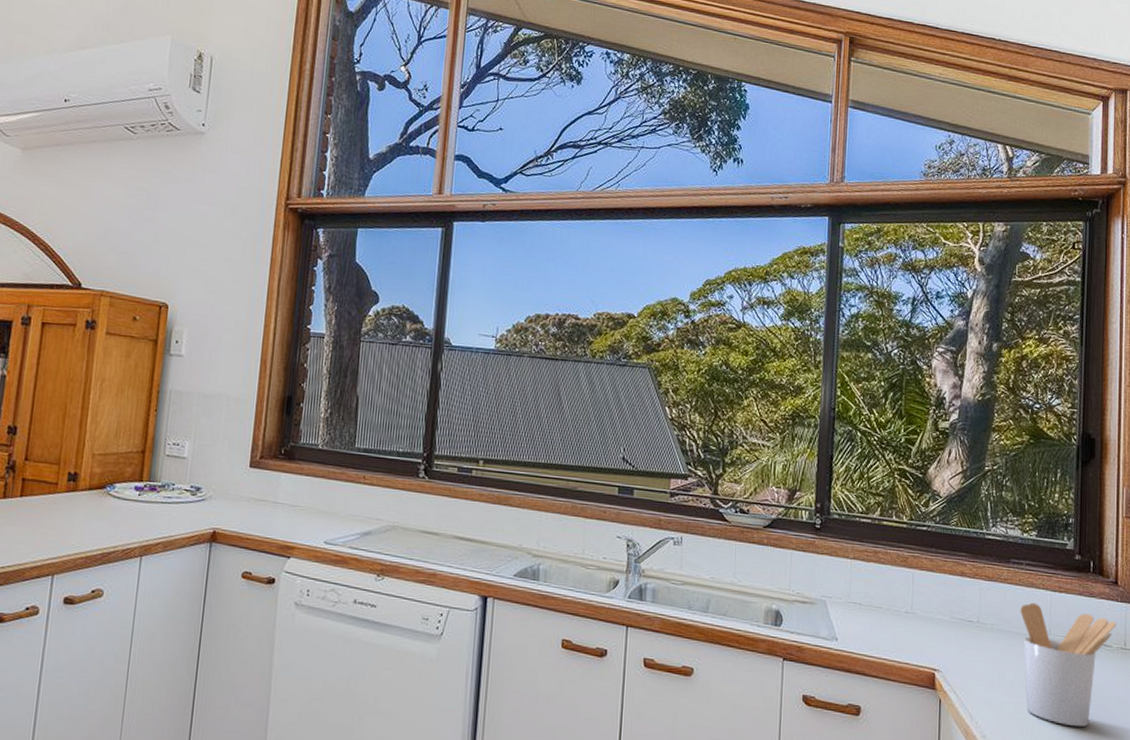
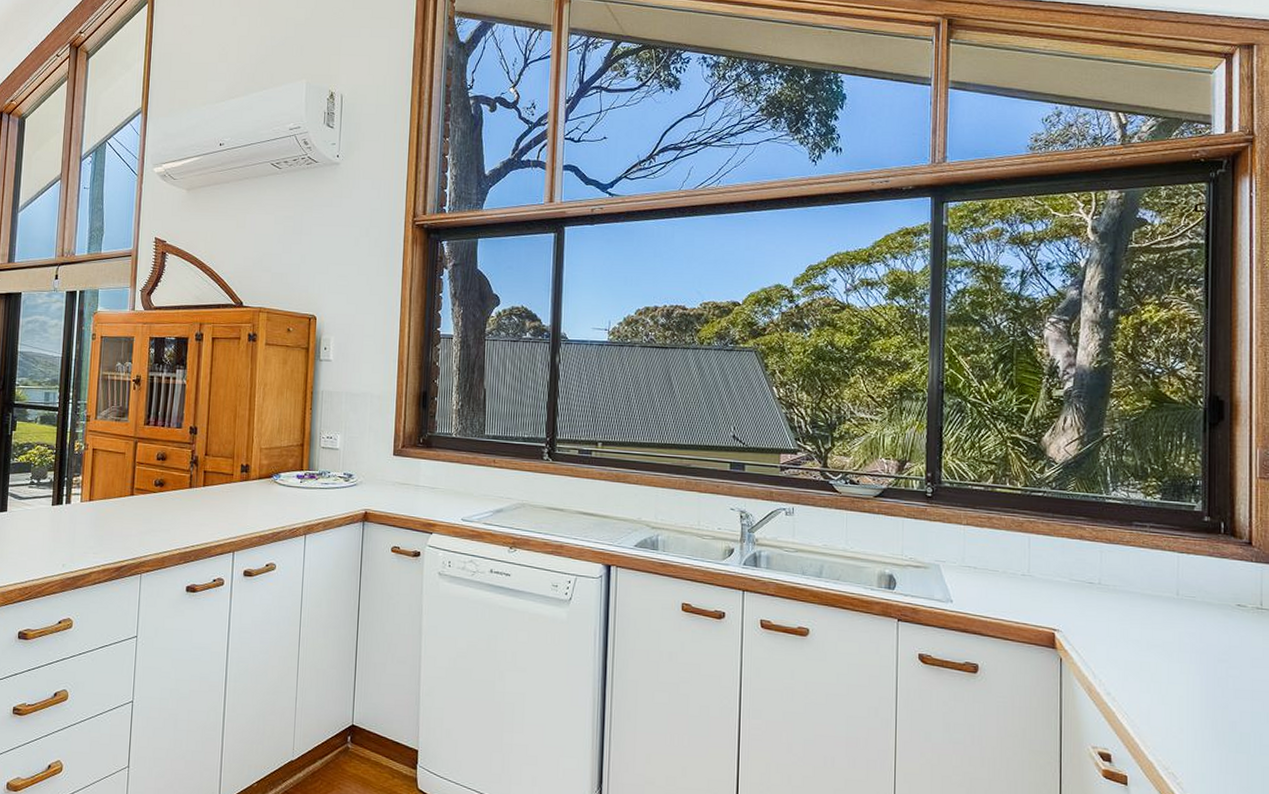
utensil holder: present [1020,602,1116,727] -> none [1145,564,1251,686]

